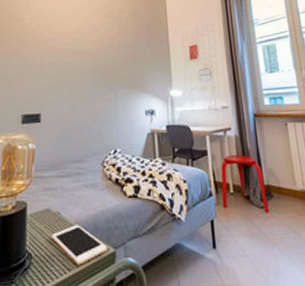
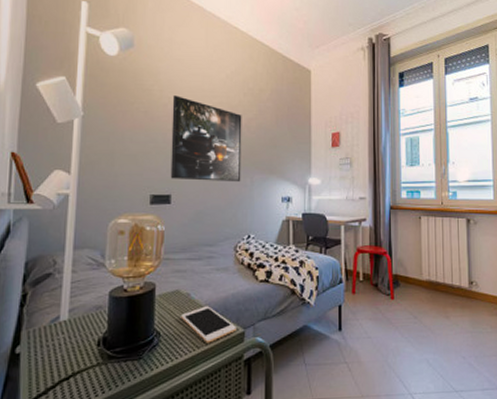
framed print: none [40,22,106,99] -> present [170,95,242,183]

